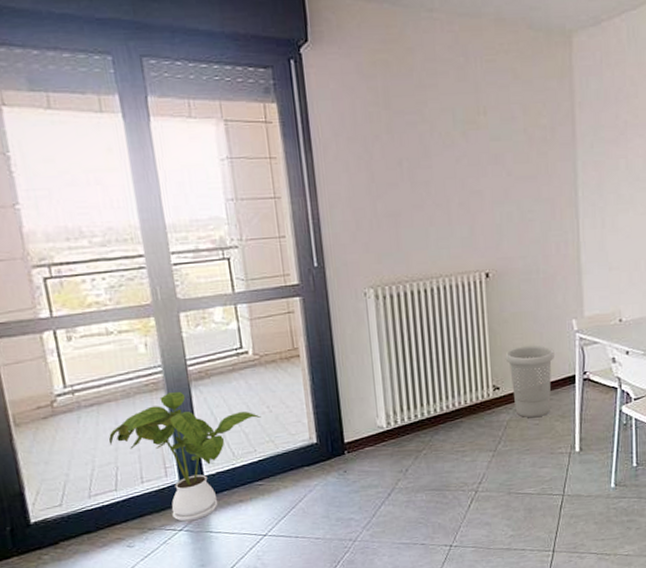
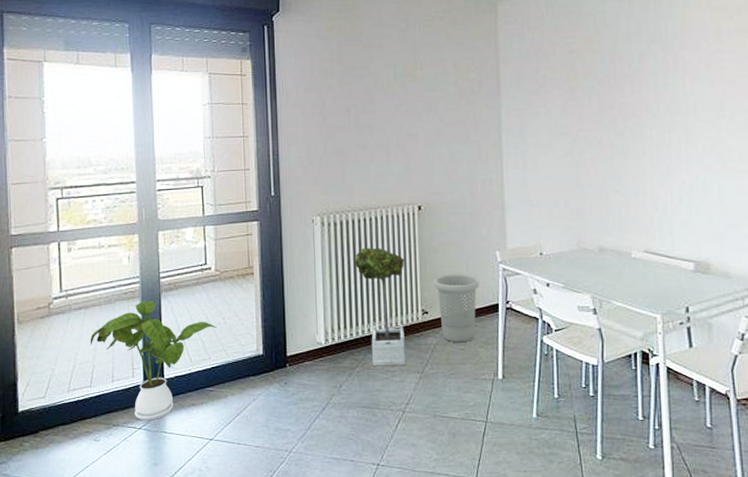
potted tree: none [416,321,476,448] -> present [355,247,406,366]

